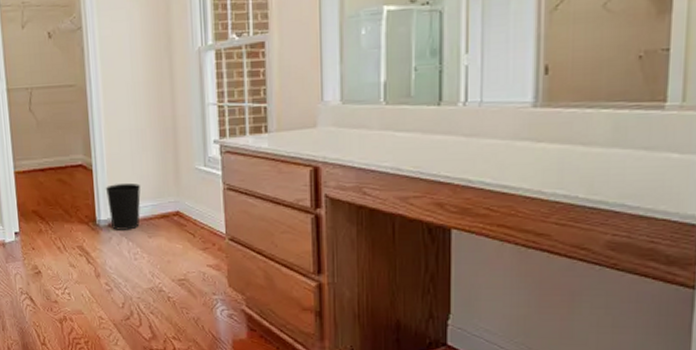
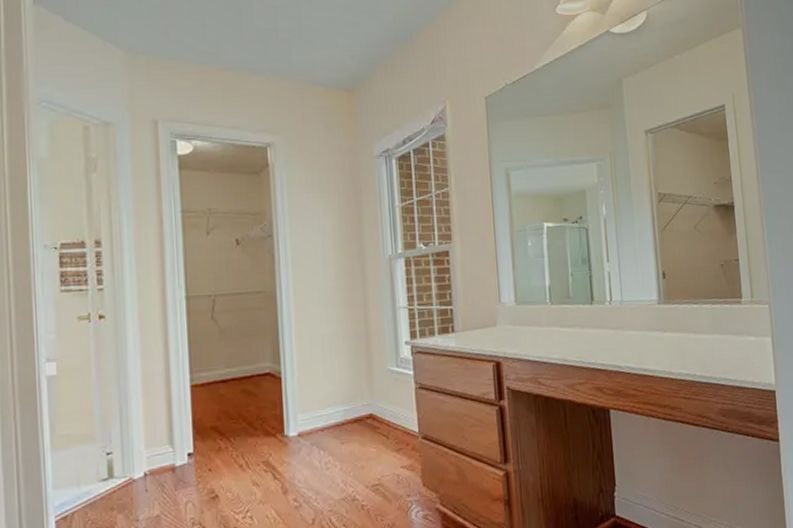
wastebasket: present [105,182,141,230] -> none [295,388,333,440]

